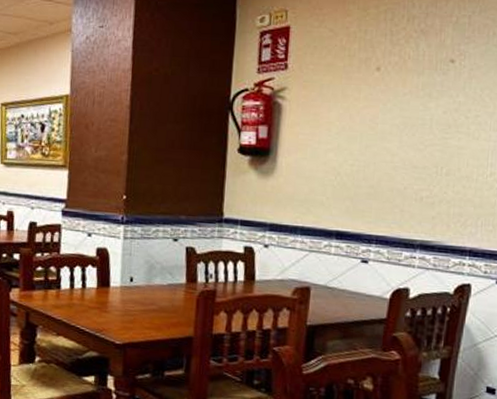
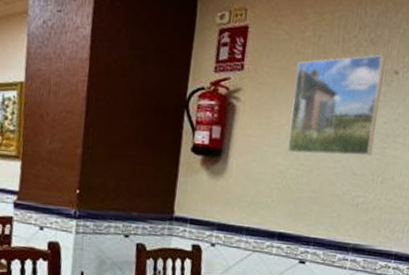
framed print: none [339,44,439,150] -> present [287,54,386,157]

